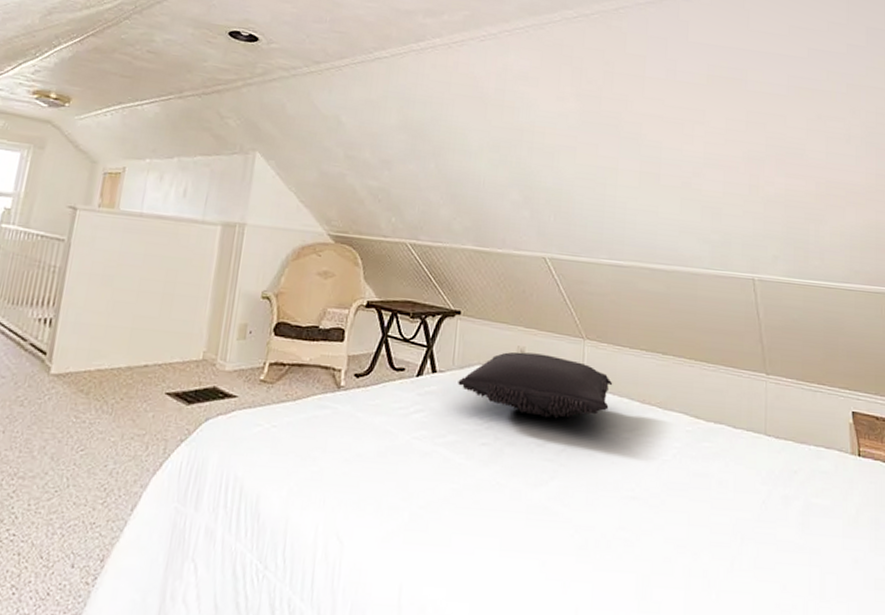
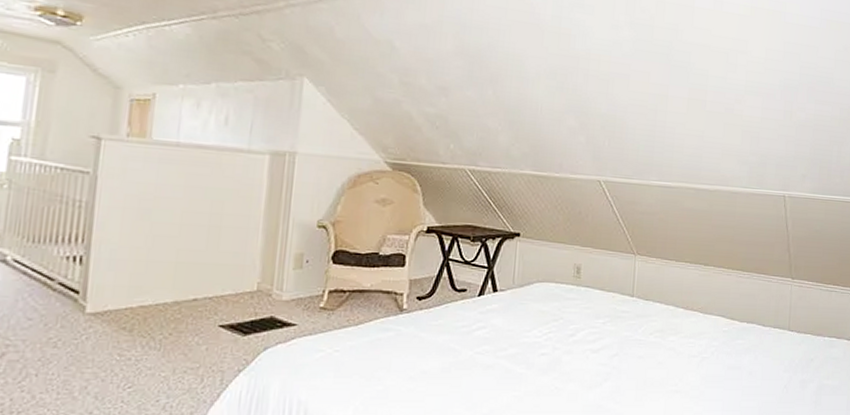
pillow: present [458,351,613,419] -> none [518,269,661,328]

